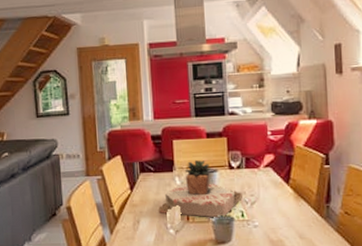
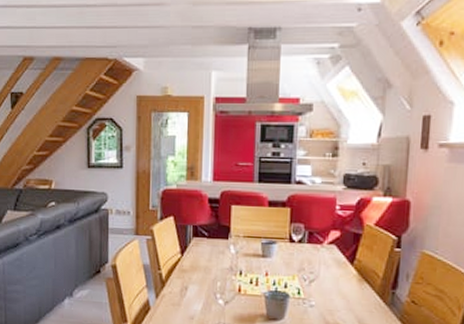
succulent plant: present [158,159,242,218] -> none [208,228,301,293]

